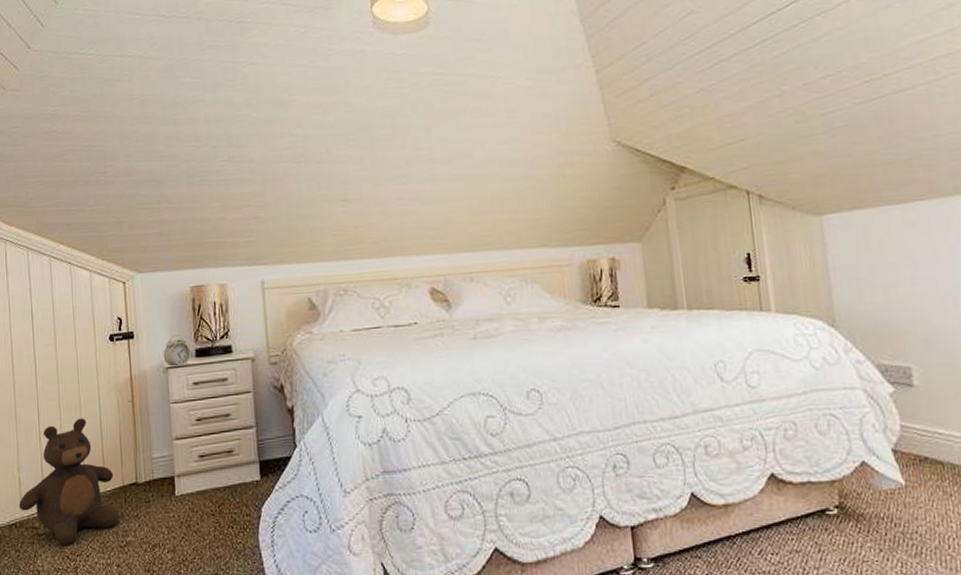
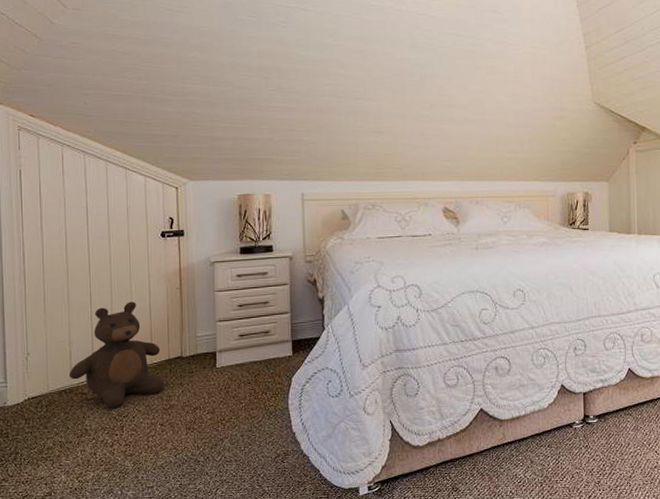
alarm clock: present [163,335,191,368] -> none [210,235,236,262]

